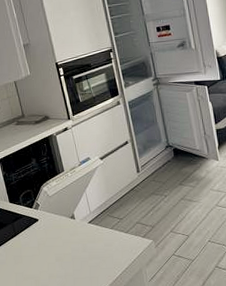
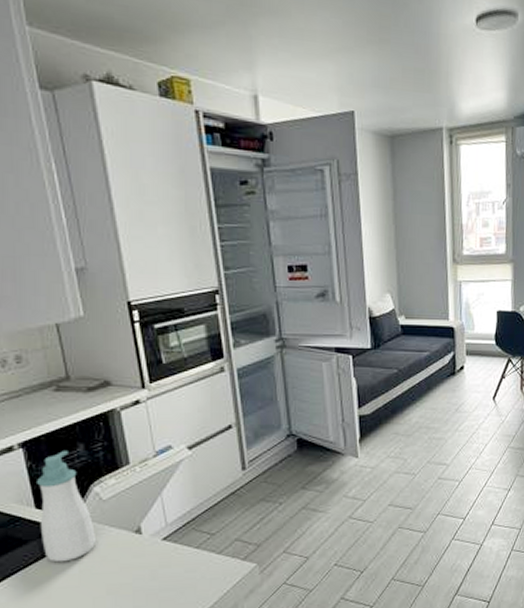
soap bottle: none [9,164,47,239] -> present [37,451,95,563]

